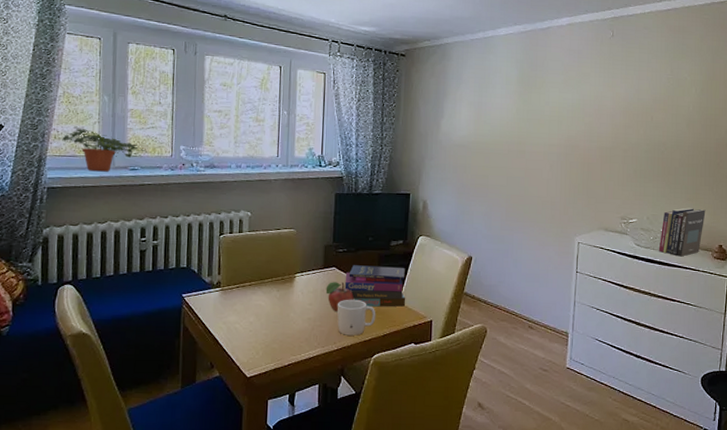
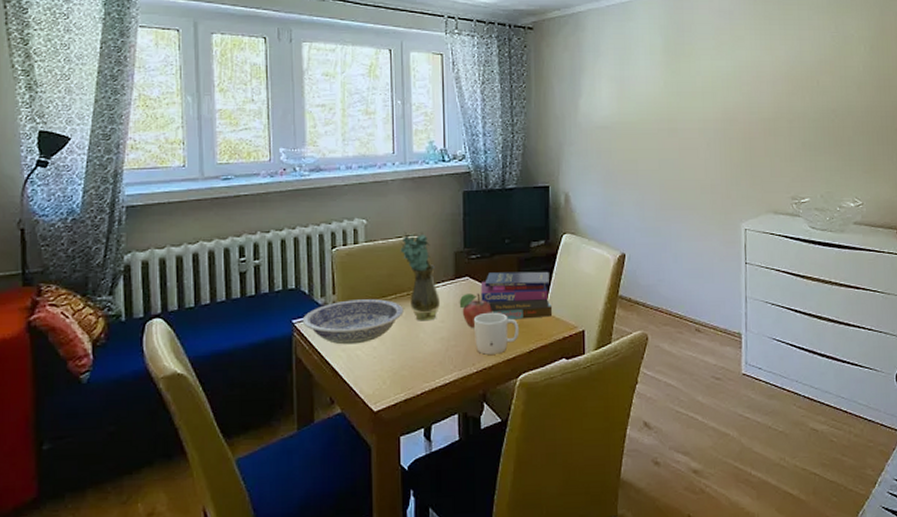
potted plant: present [62,126,147,172] -> none [140,133,241,184]
bowl: none [190,280,278,319] -> present [302,299,404,345]
vase: none [278,224,309,303] -> present [400,231,440,321]
books: present [658,208,706,257] -> none [836,181,887,238]

